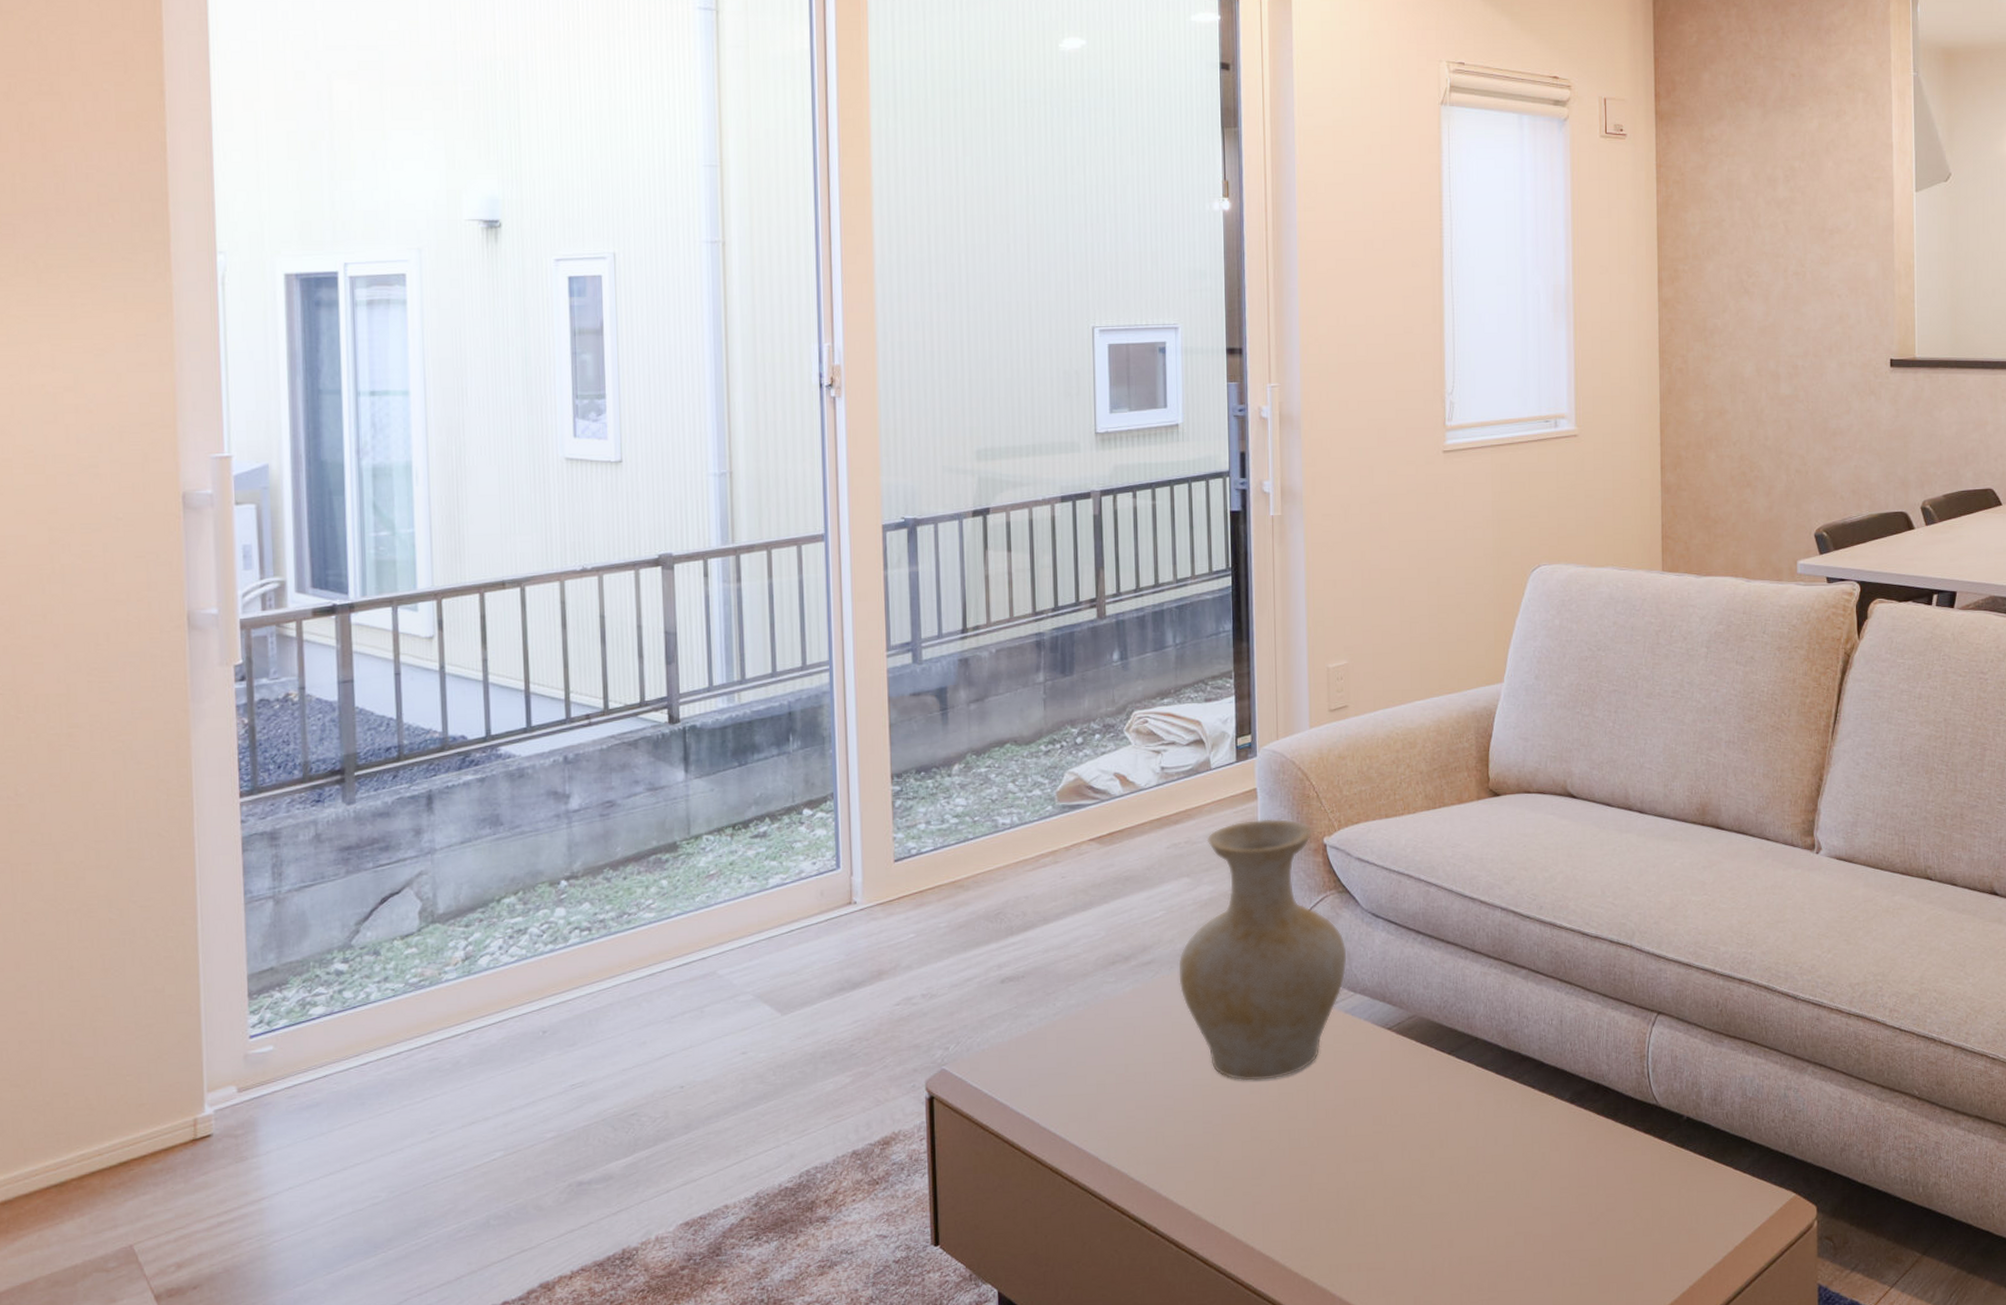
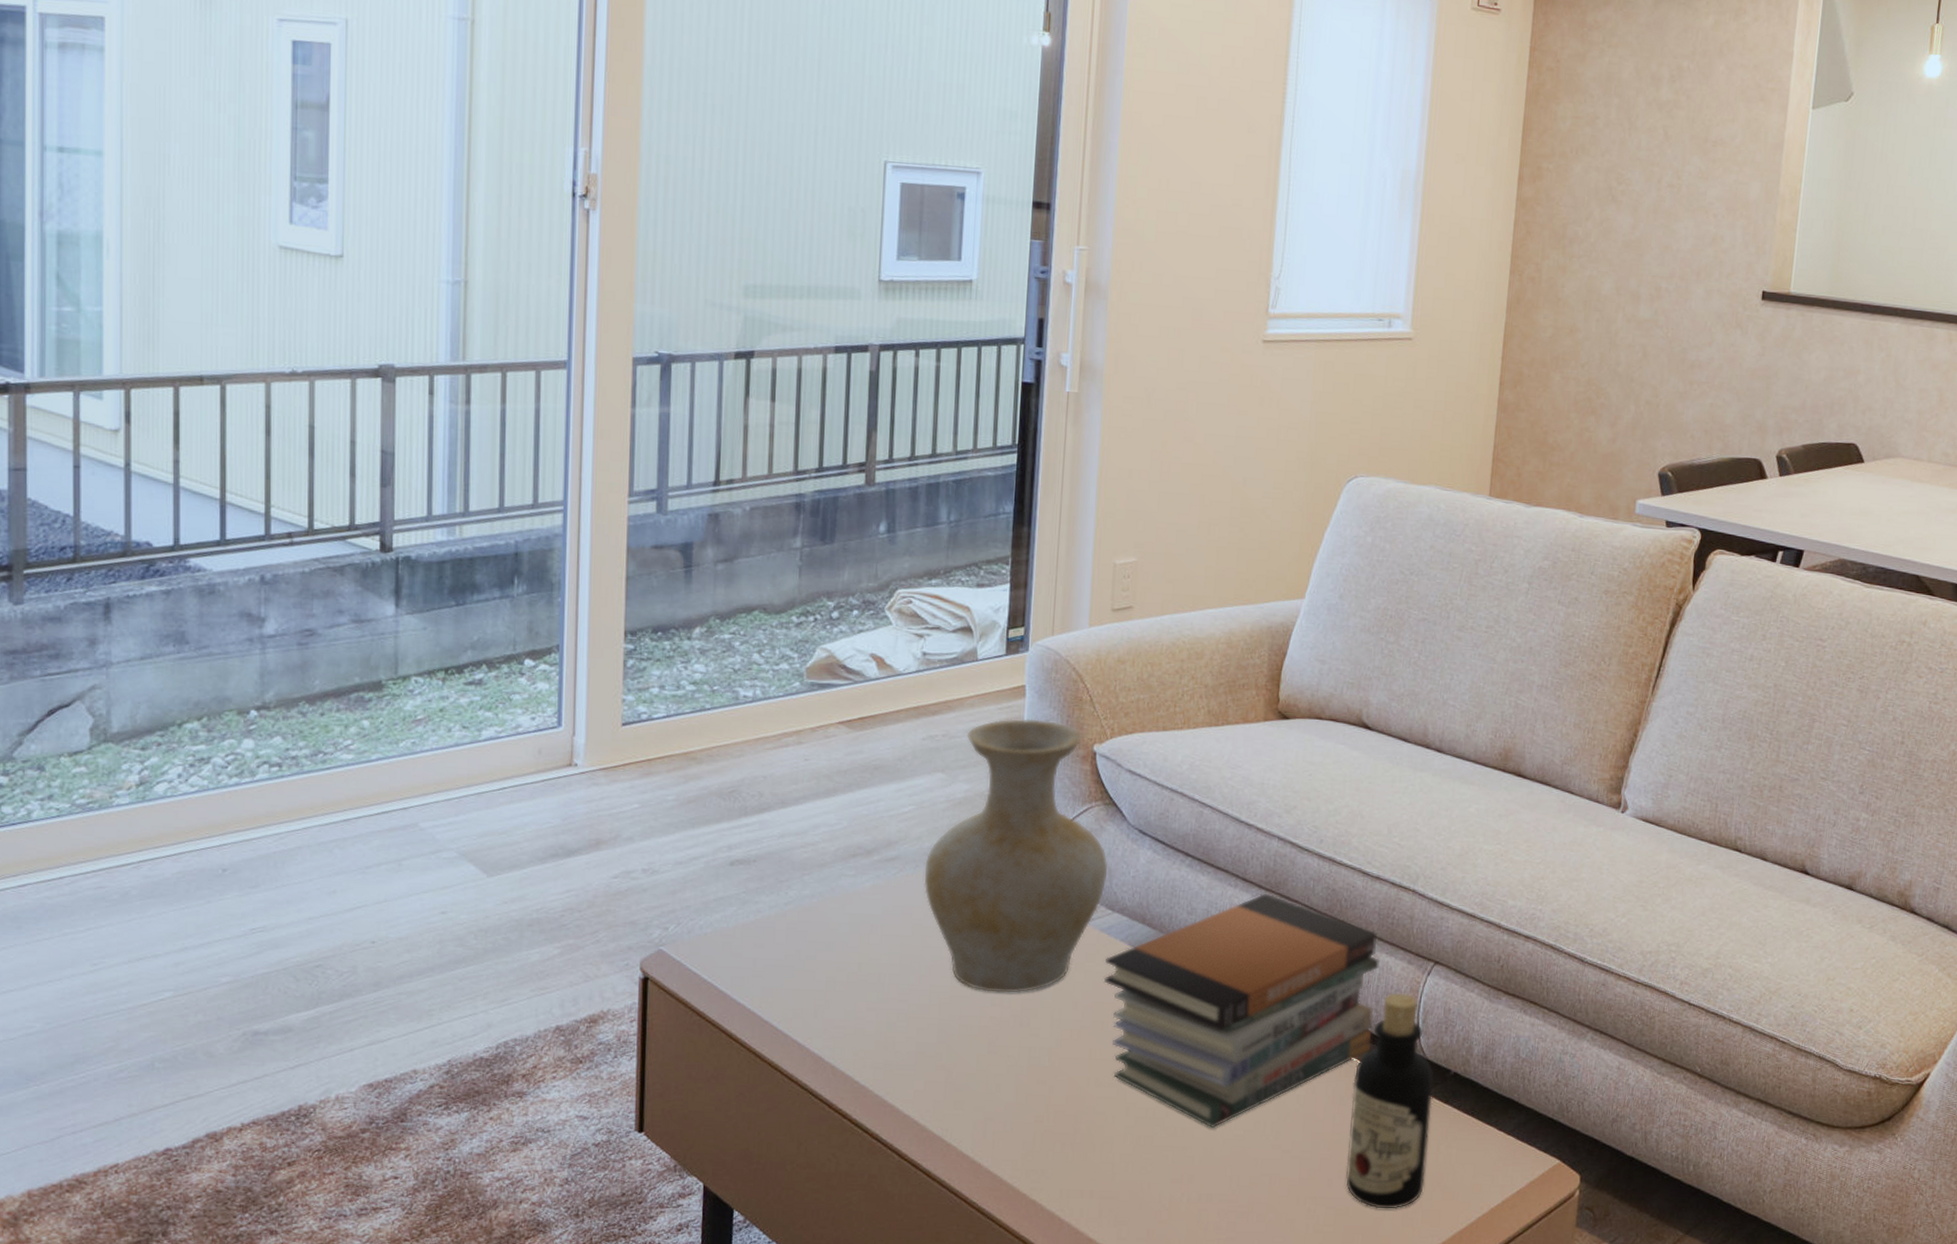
book stack: none [1352,962,1608,1193] -> present [1104,893,1379,1129]
bottle: none [1593,1045,1670,1257] -> present [1345,993,1434,1209]

